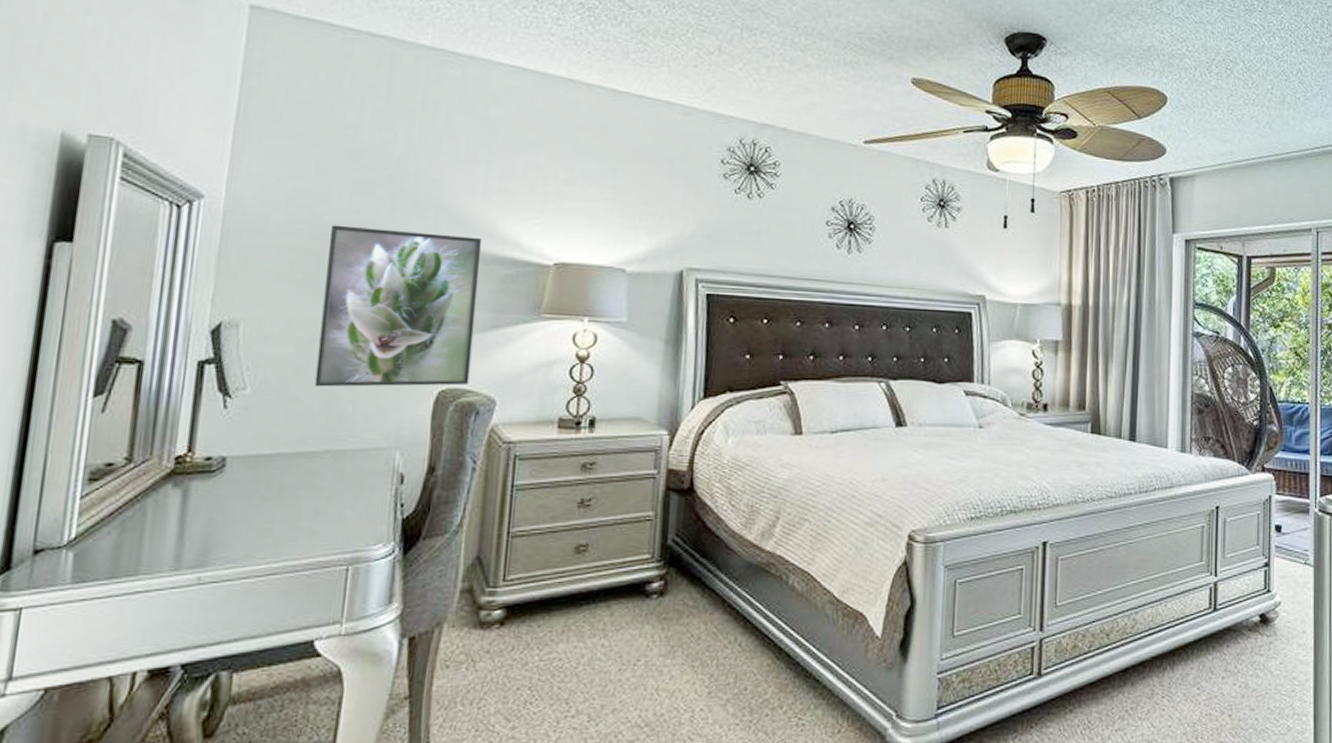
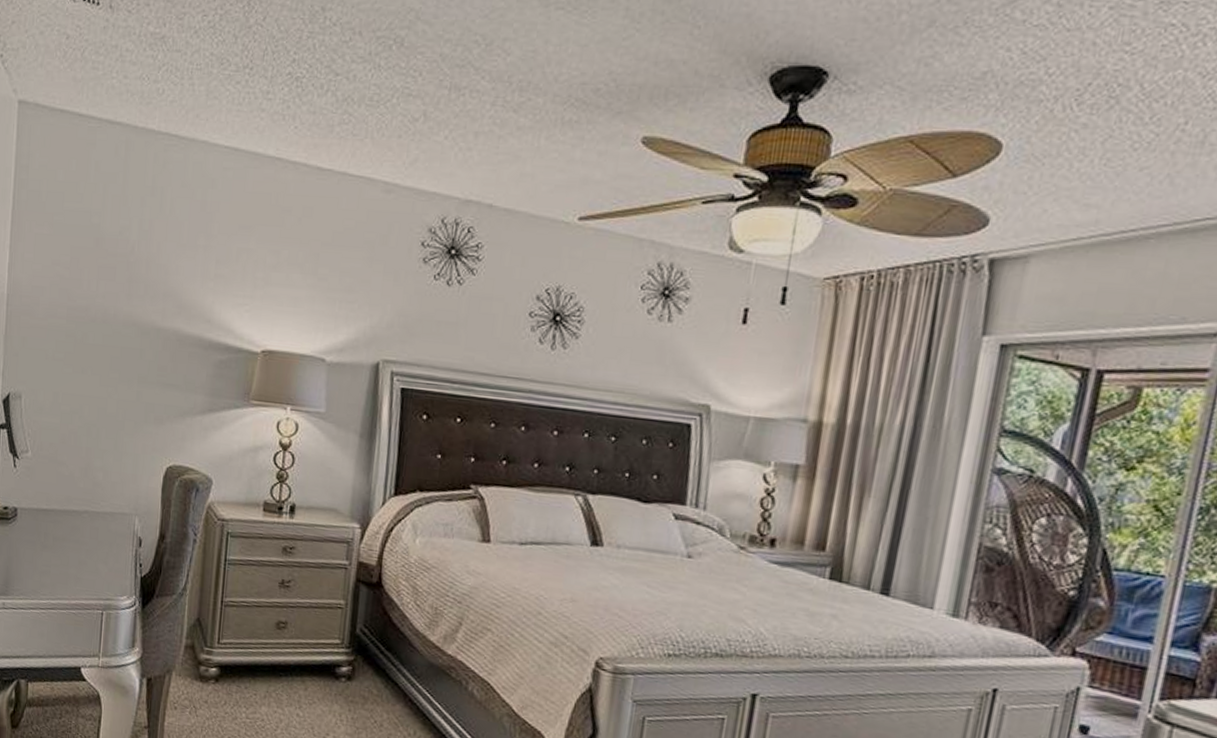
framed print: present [314,225,483,387] -> none [75,308,201,463]

